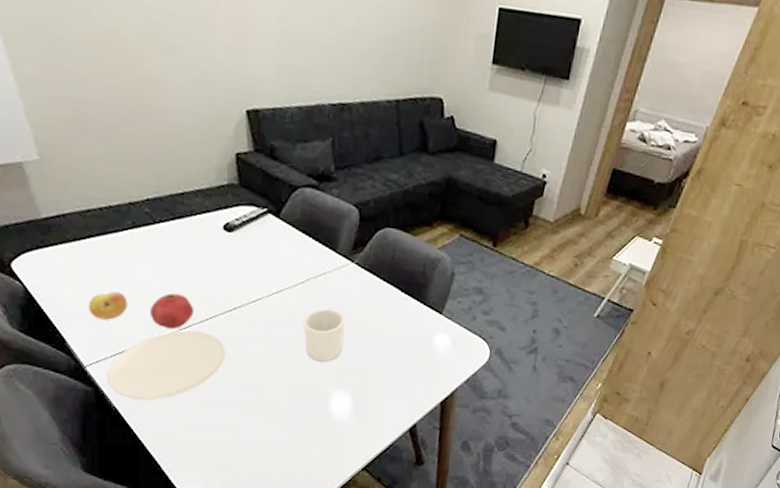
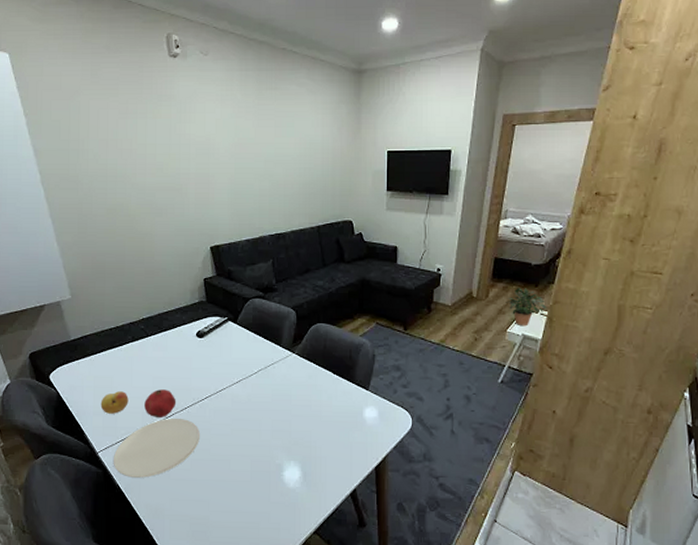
mug: present [303,307,345,362] -> none [259,391,291,437]
potted plant: none [617,208,663,255] -> present [505,288,547,327]

